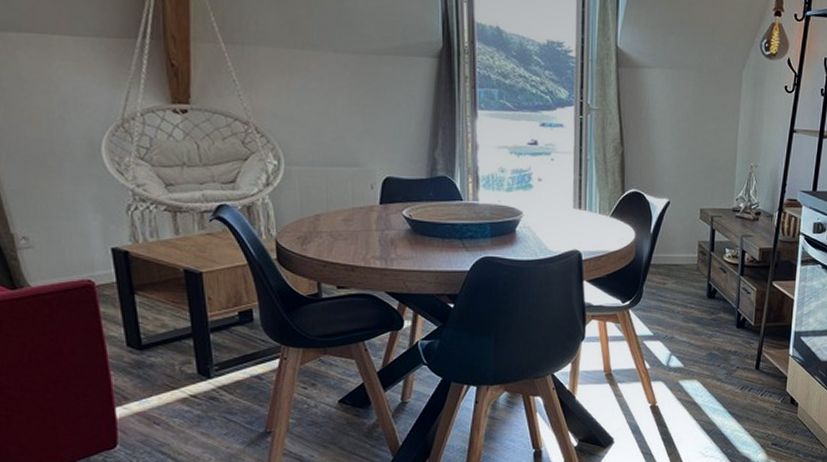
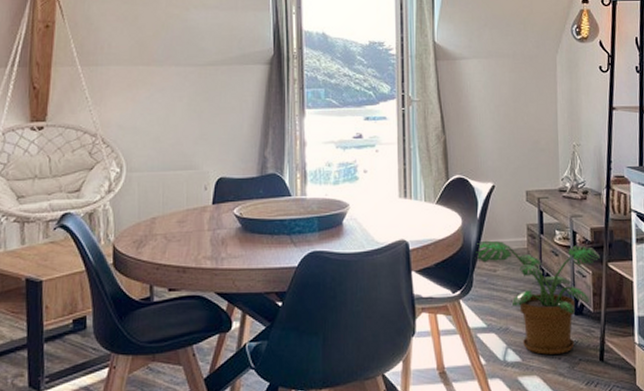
potted plant: none [645,254,766,362] -> present [474,240,600,355]

